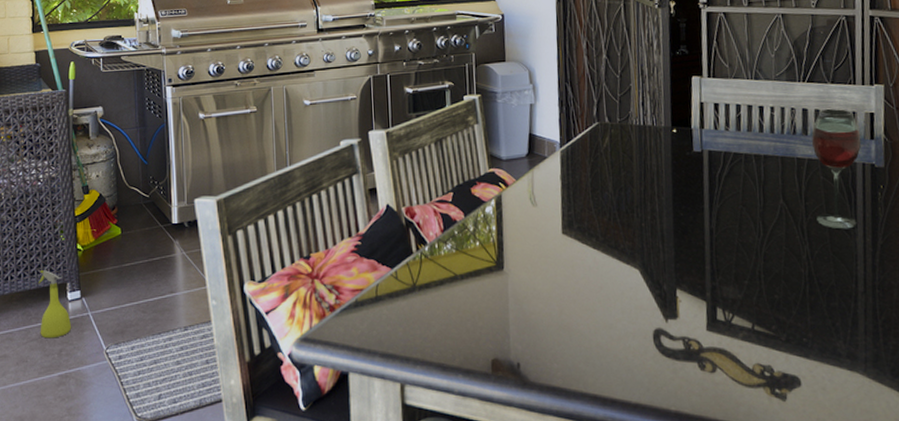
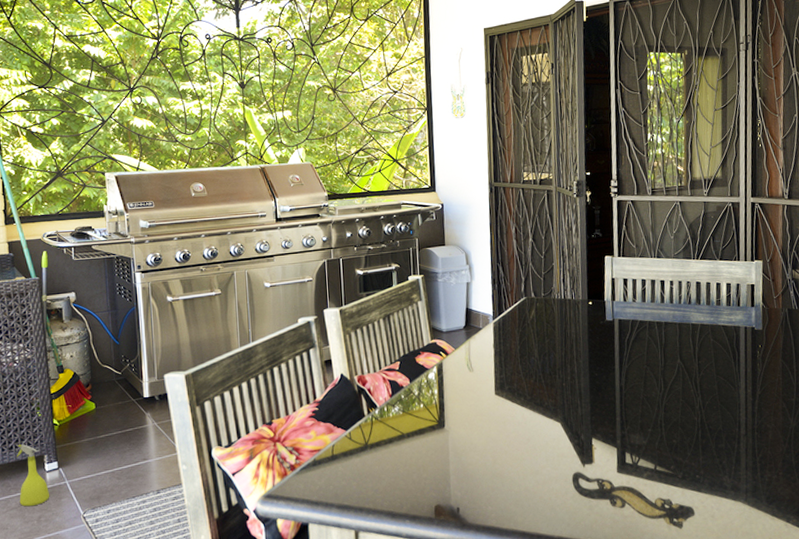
wineglass: present [811,109,862,229] -> none [703,281,744,383]

